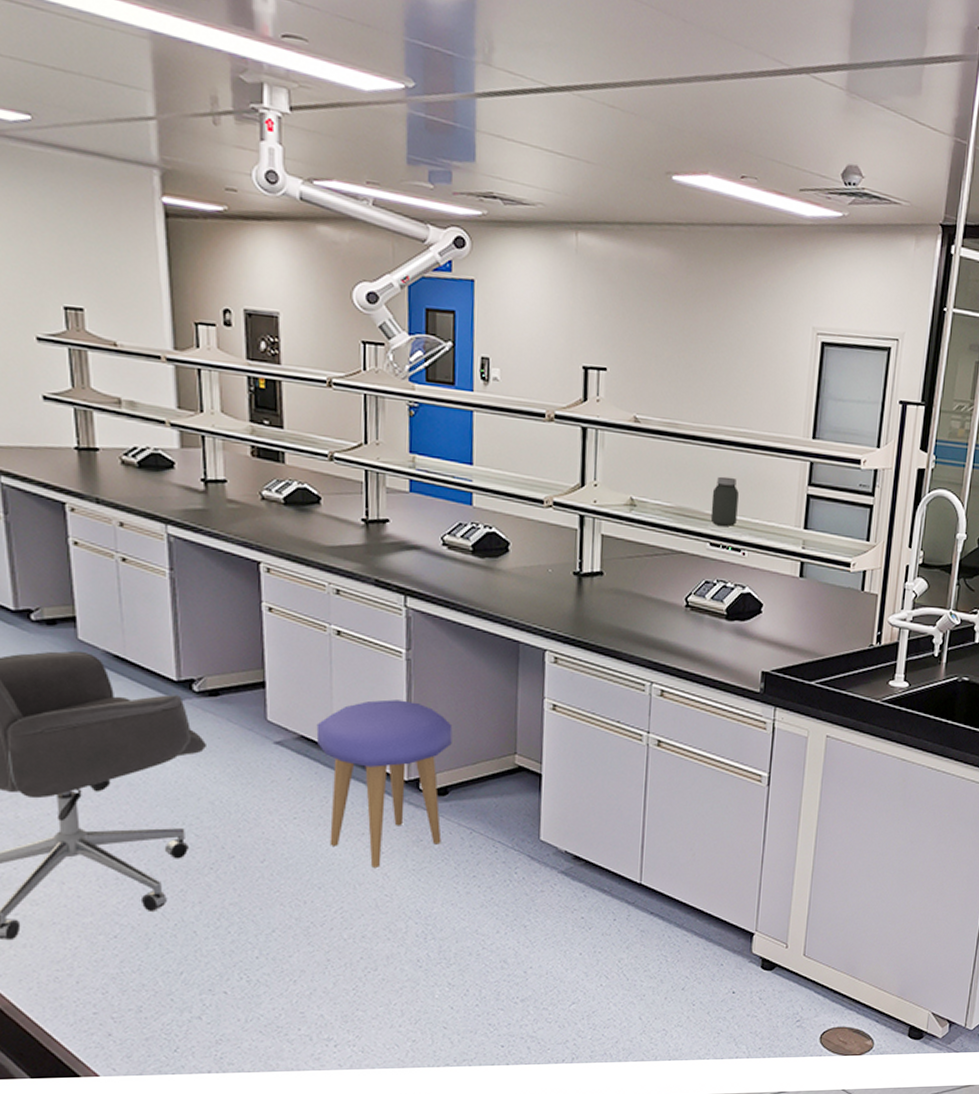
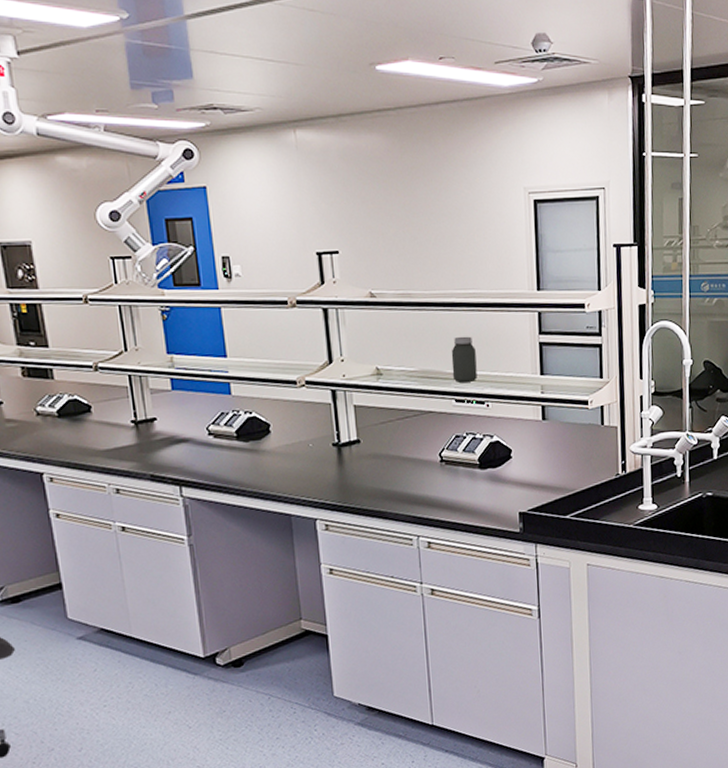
stool: present [316,699,453,867] -> none [114,583,243,742]

